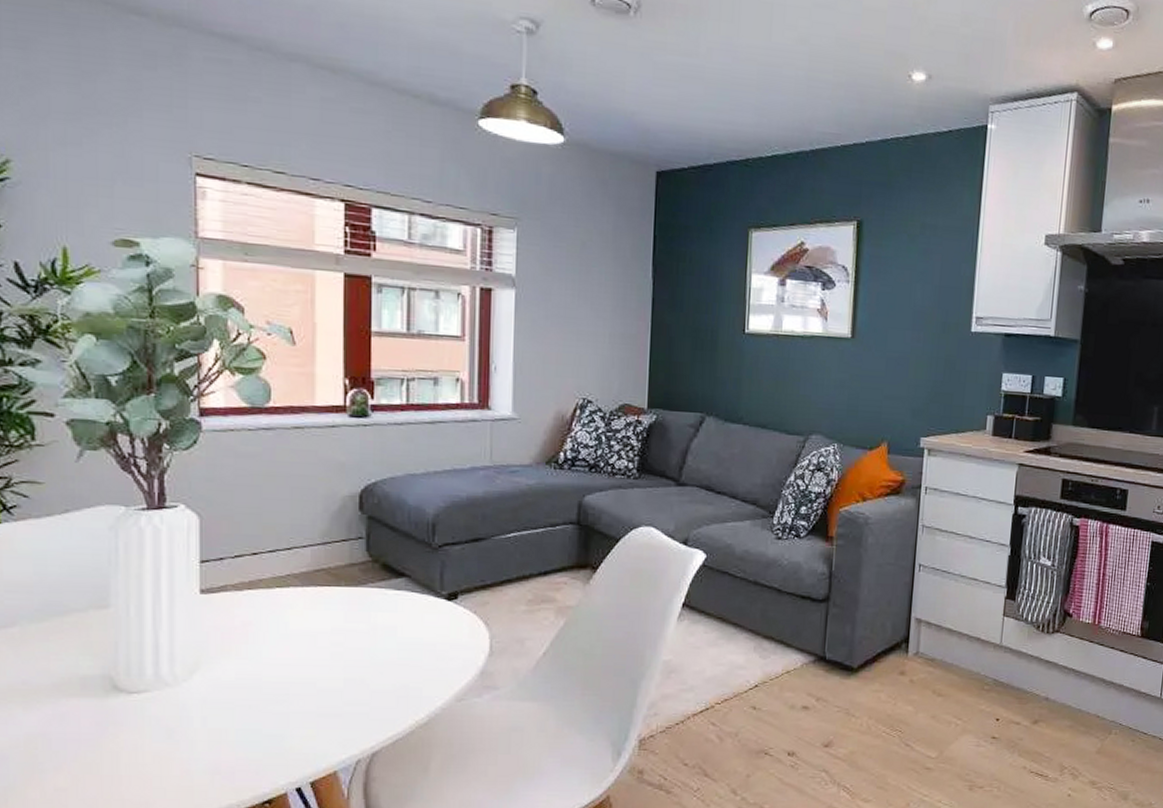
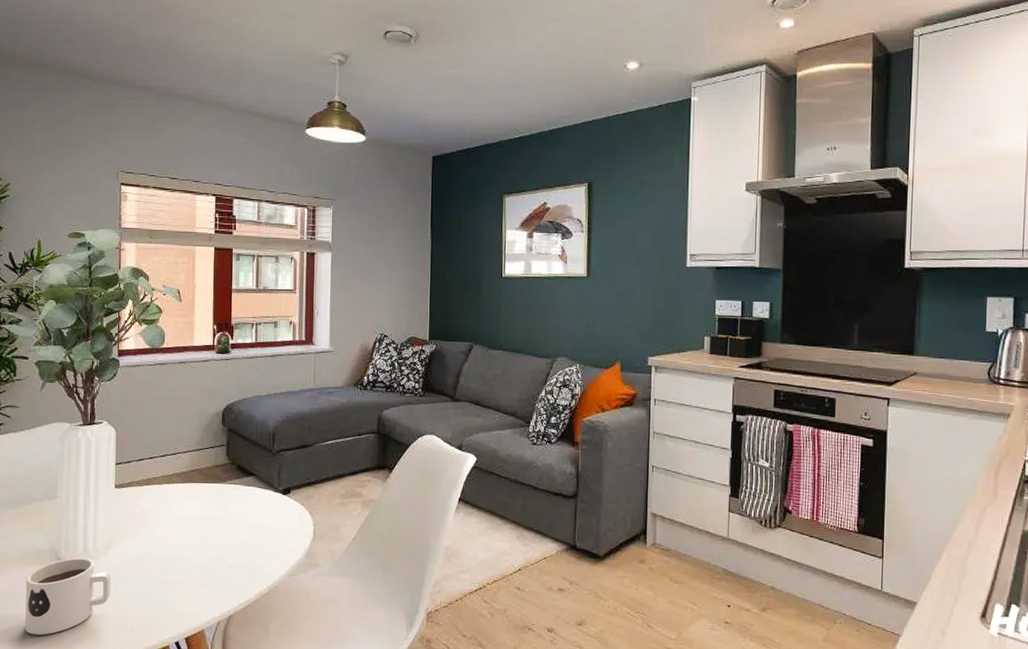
mug: none [64,685,199,788] -> present [25,557,111,635]

